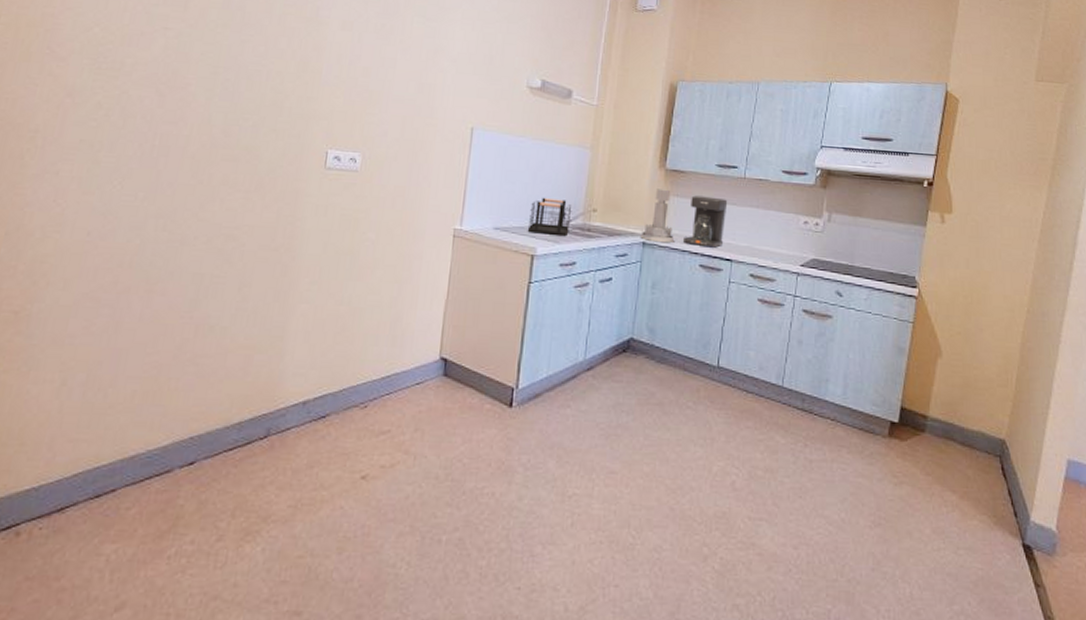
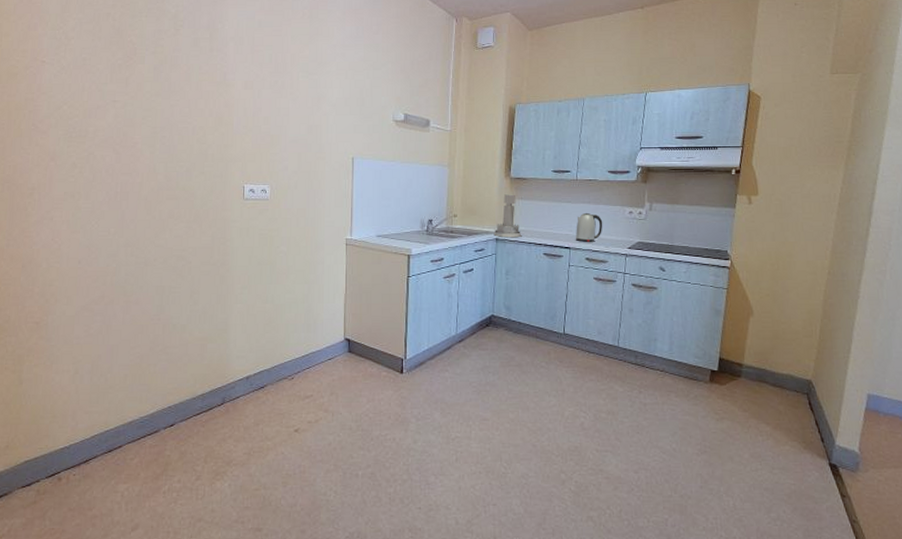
dish rack: present [527,197,571,237] -> none [403,208,436,239]
coffee maker: present [684,195,728,248] -> none [529,197,564,239]
kettle: none [738,218,773,255] -> present [575,212,603,242]

